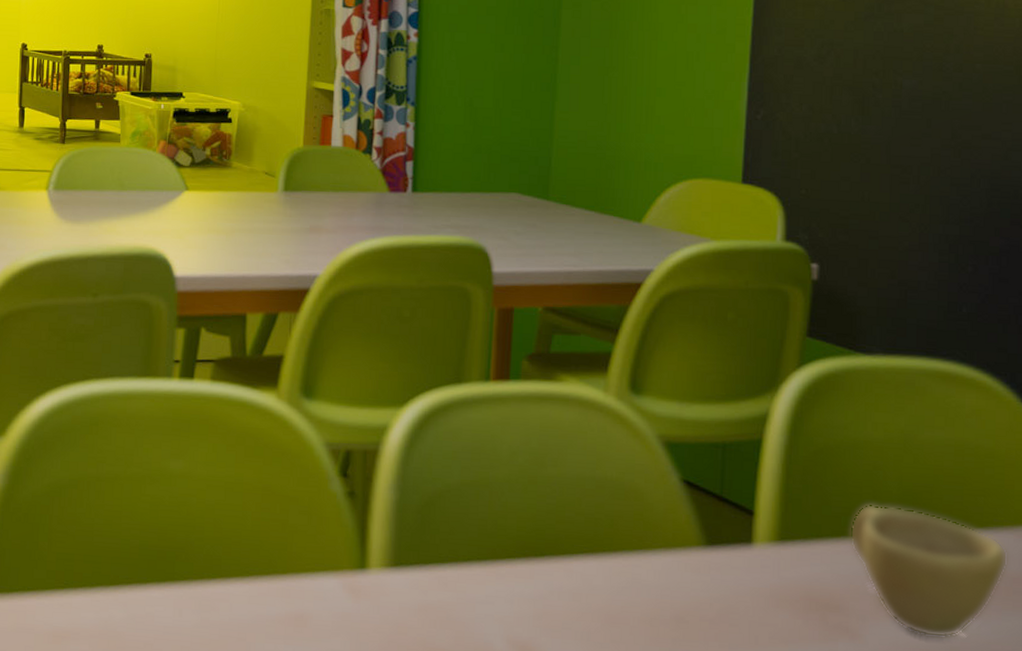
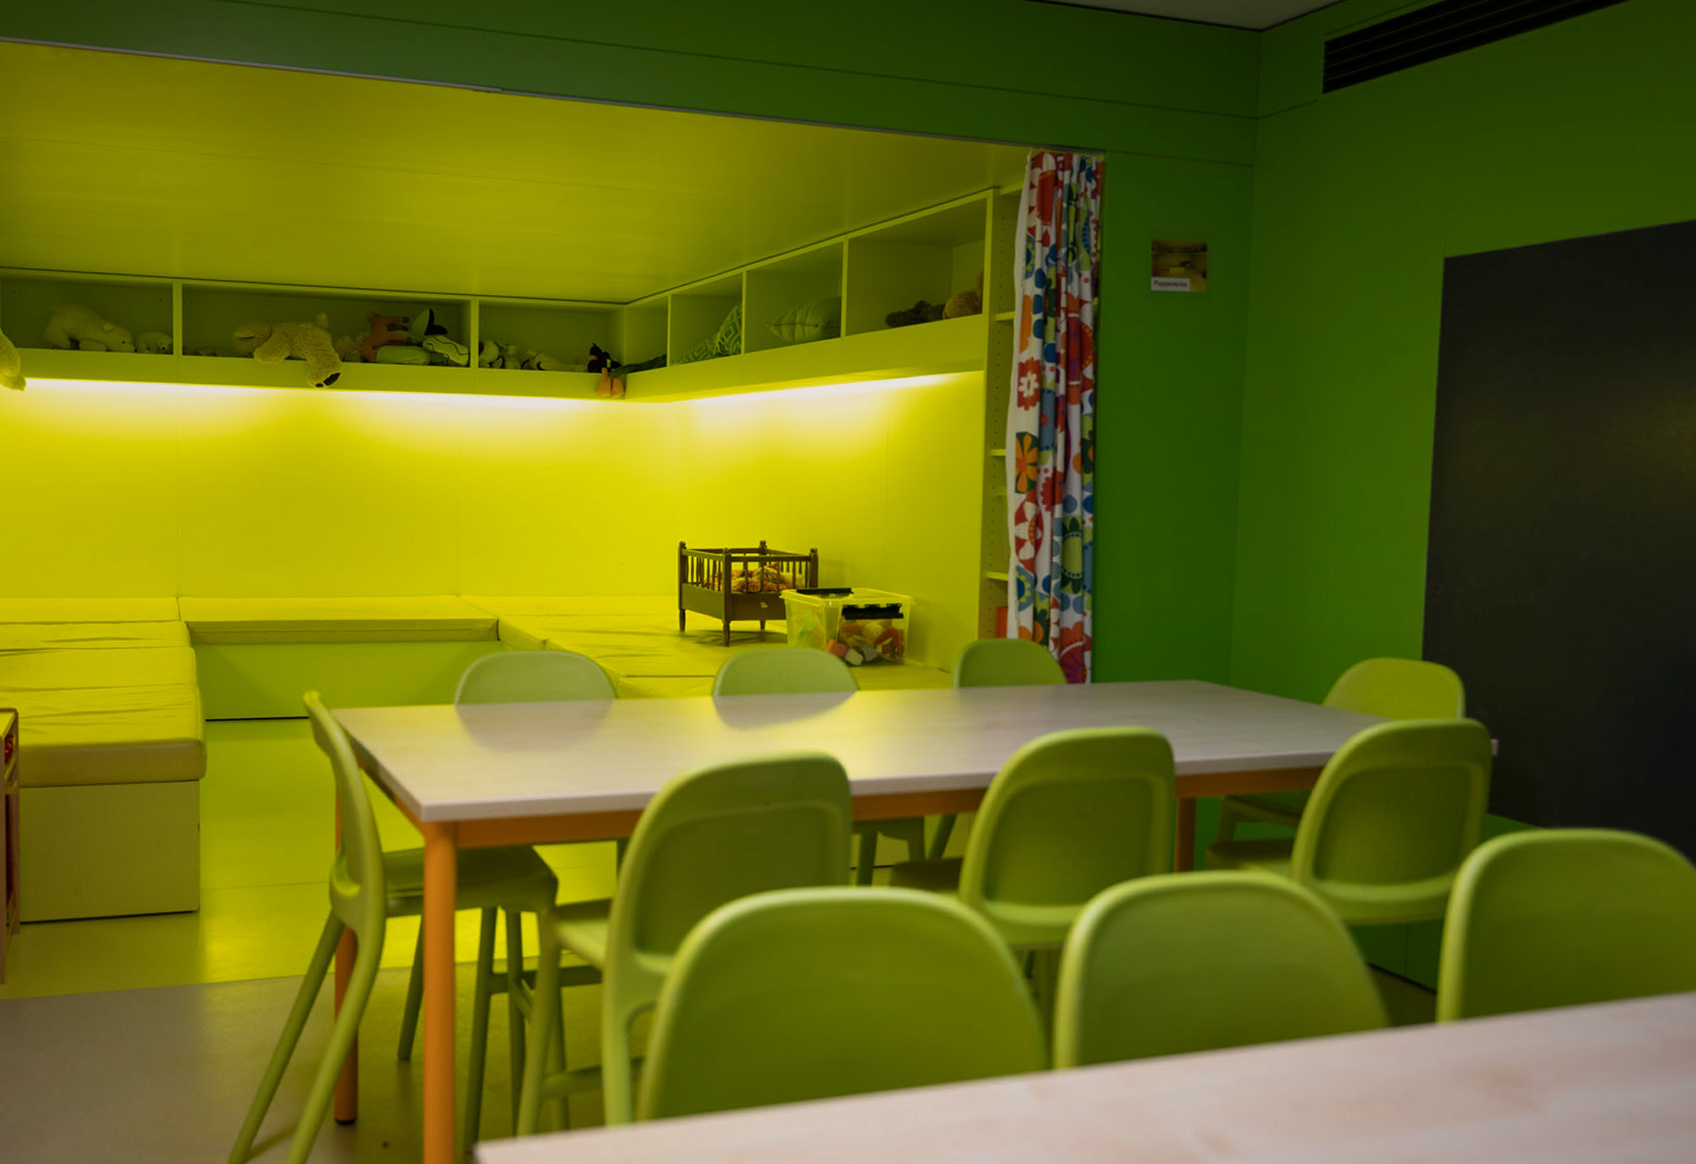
cup: present [849,503,1009,639] -> none [1529,977,1684,1106]

